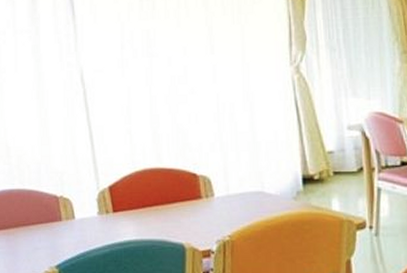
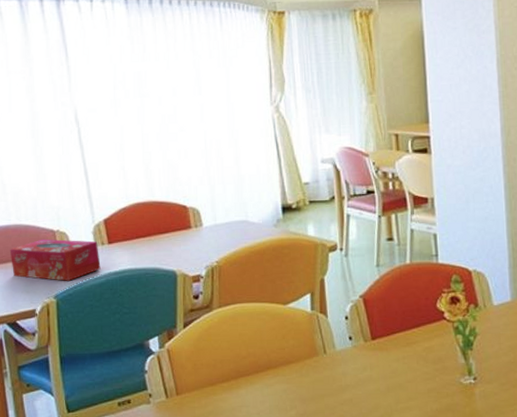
tissue box: none [12,205,105,250] -> present [9,239,101,281]

